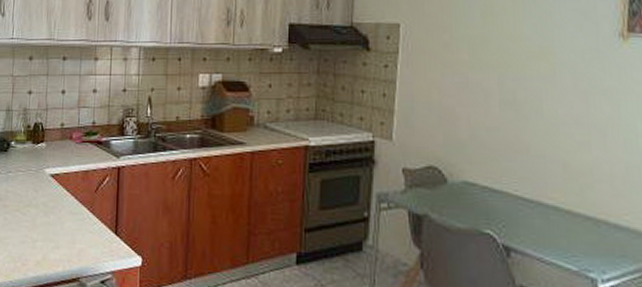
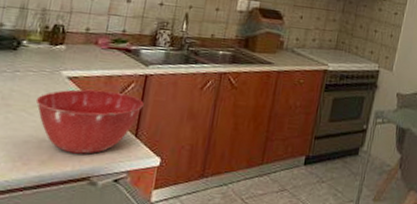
mixing bowl: none [26,186,120,254] -> present [35,89,144,154]

